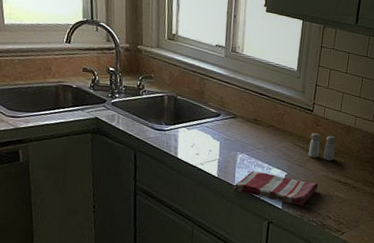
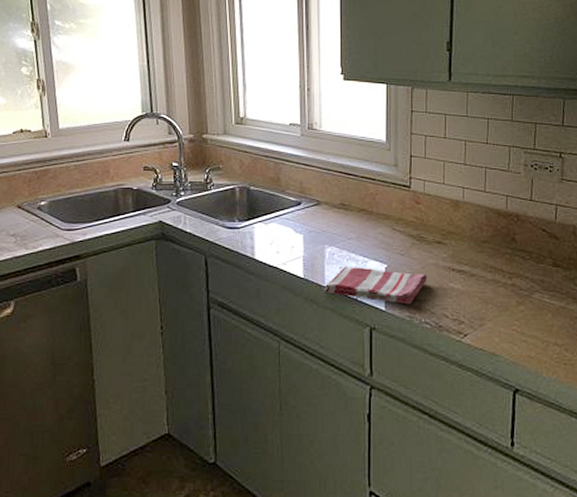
salt and pepper shaker: present [308,132,336,161] -> none [410,212,443,244]

